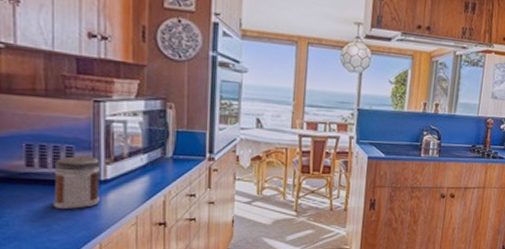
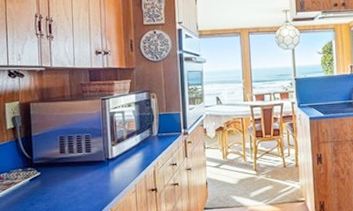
jar: present [53,156,100,209] -> none [77,141,109,183]

